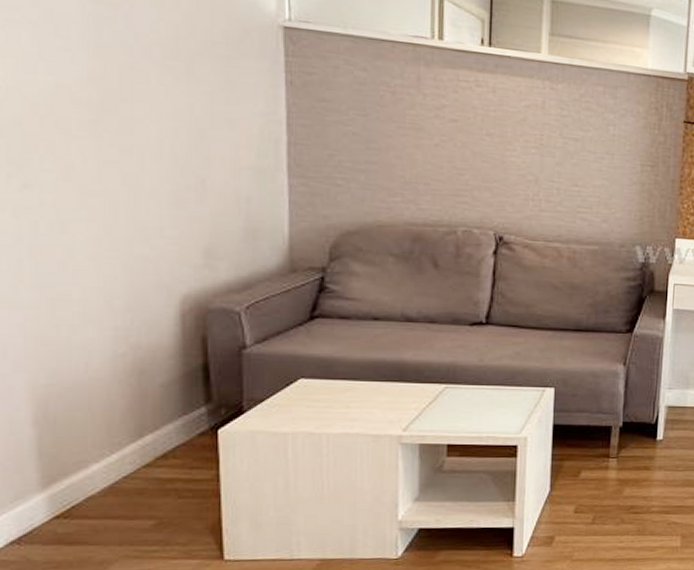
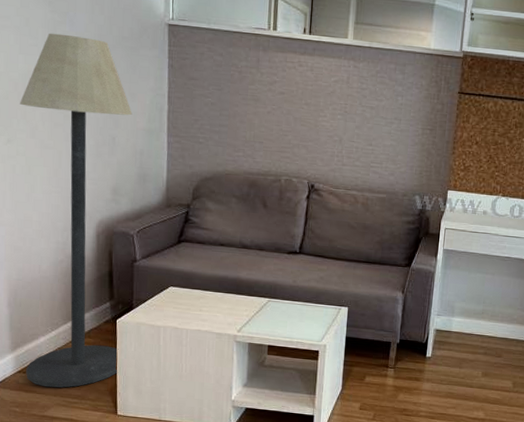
floor lamp: none [43,32,232,535] -> present [20,33,132,388]

